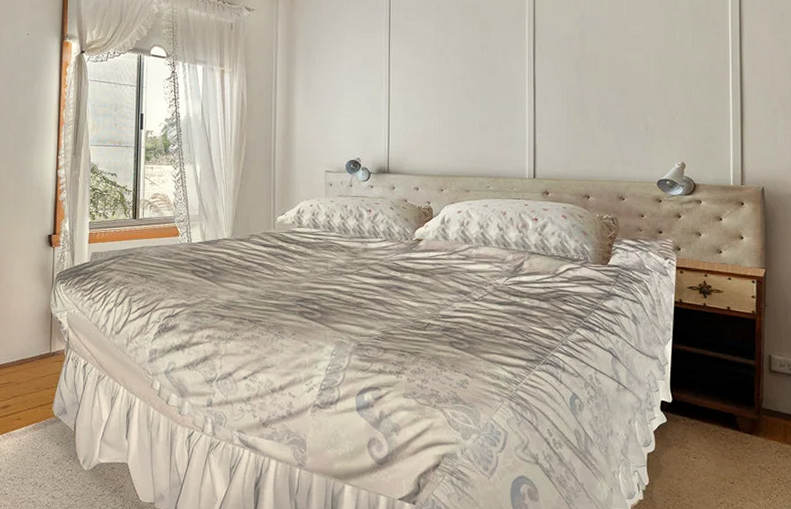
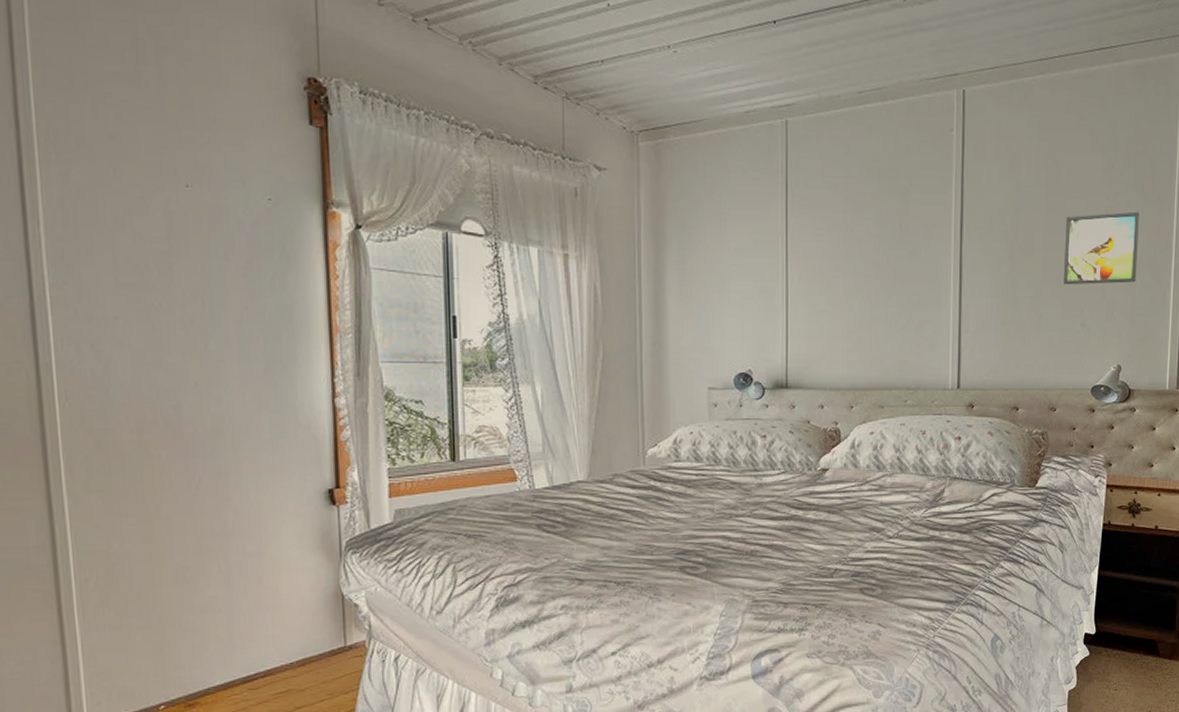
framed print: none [627,34,696,95] -> present [1064,211,1140,285]

